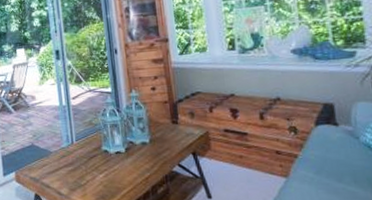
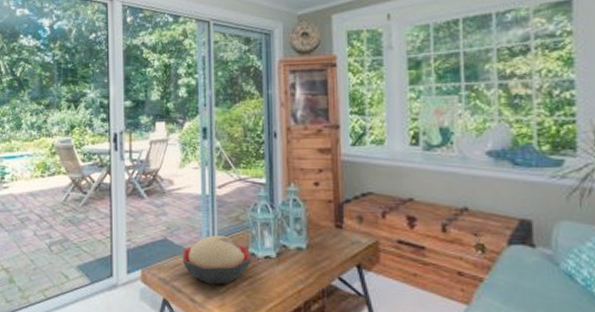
decorative bowl: none [47,137,105,179] -> present [182,234,252,285]

